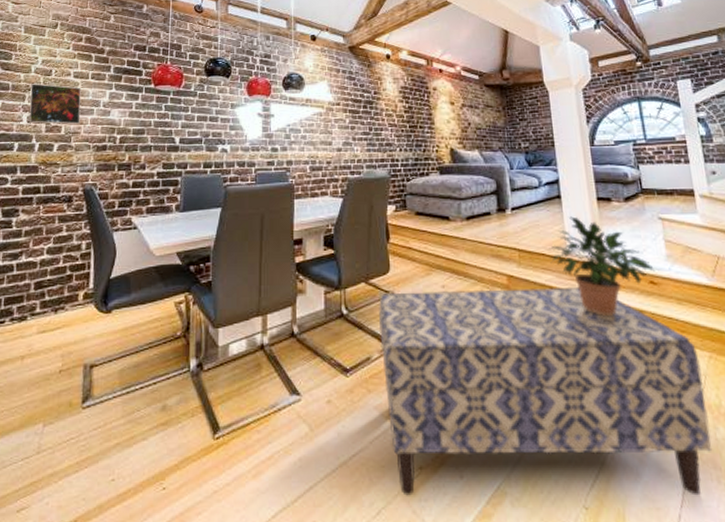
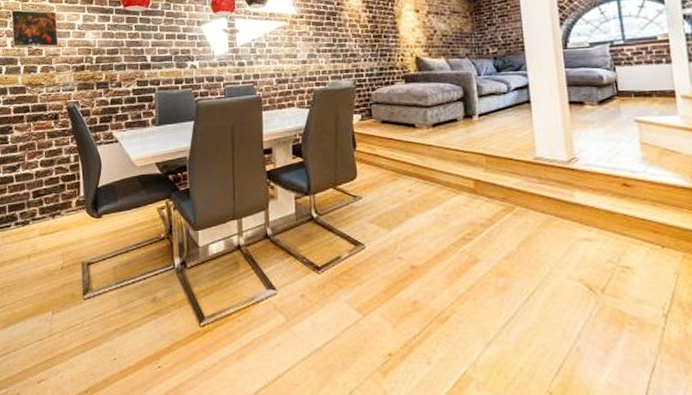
bench: present [379,287,713,496] -> none [347,190,682,385]
potted plant: present [549,216,656,316] -> none [517,121,630,217]

